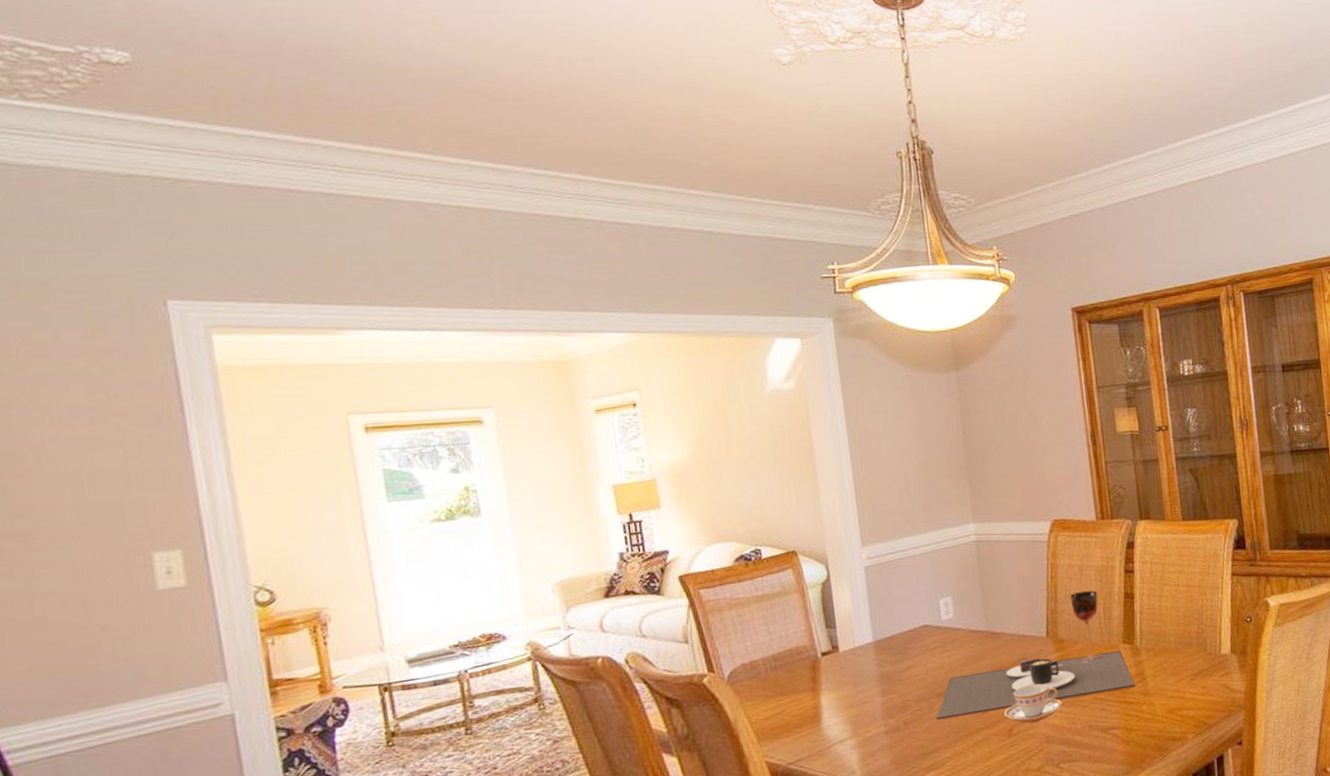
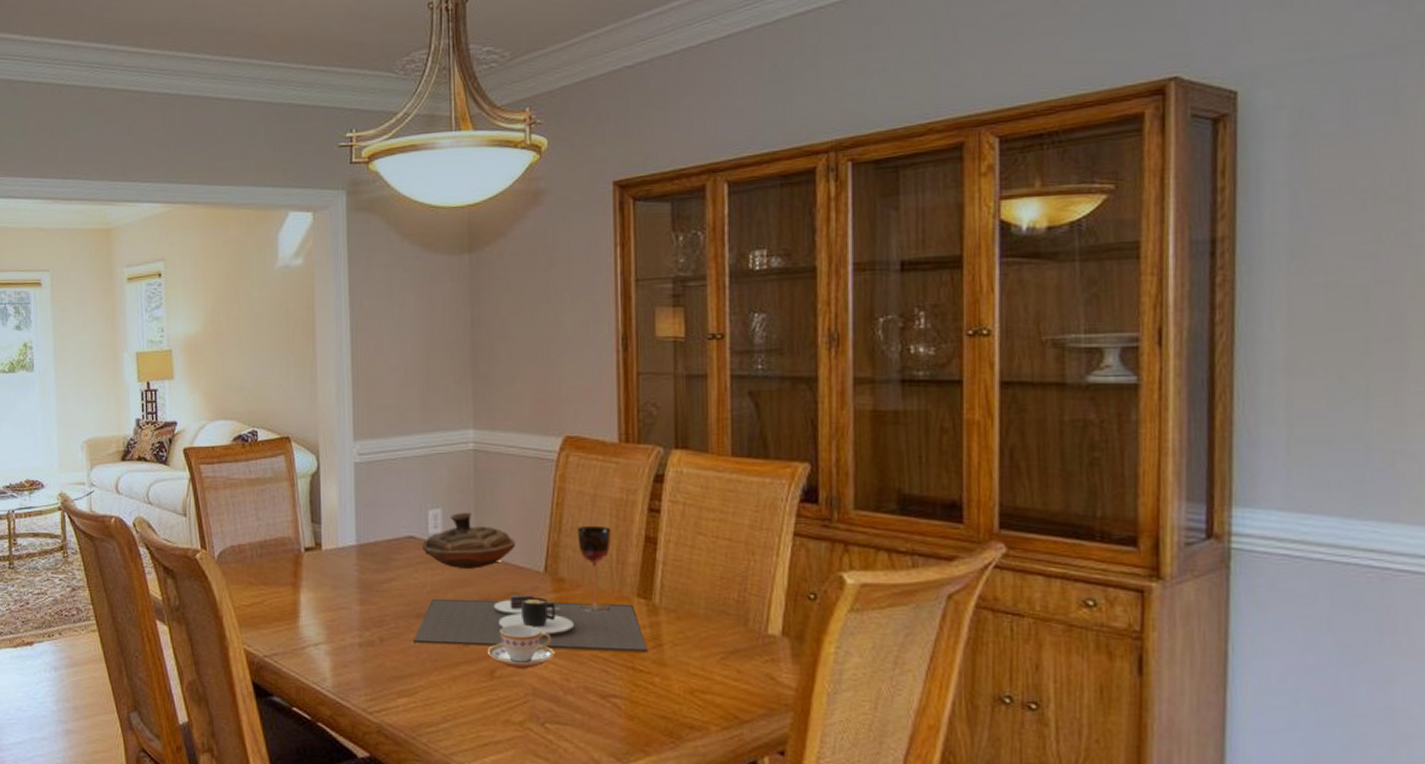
decorative bowl: none [937,595,1020,647] -> present [422,512,516,569]

